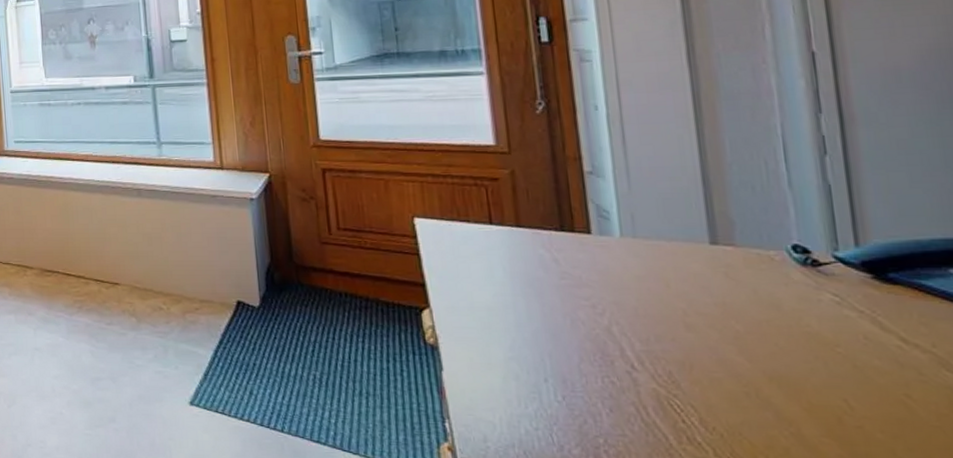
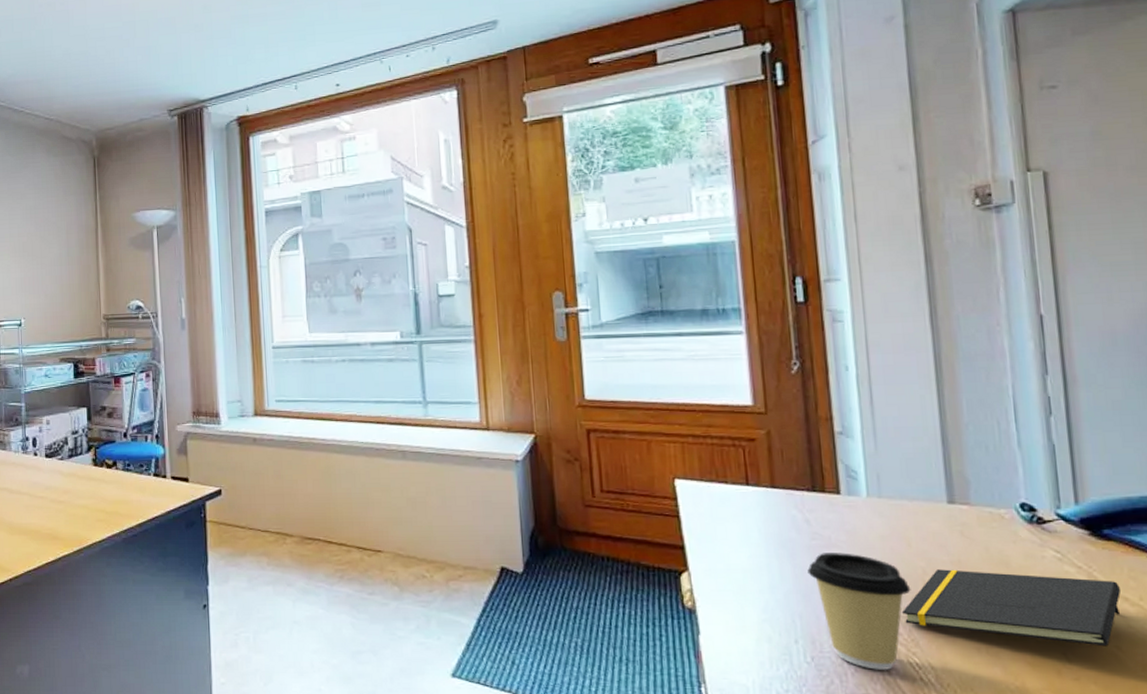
coffee cup: none [556,292,671,411] -> present [807,553,911,670]
notepad: none [660,311,911,394] -> present [901,569,1122,647]

